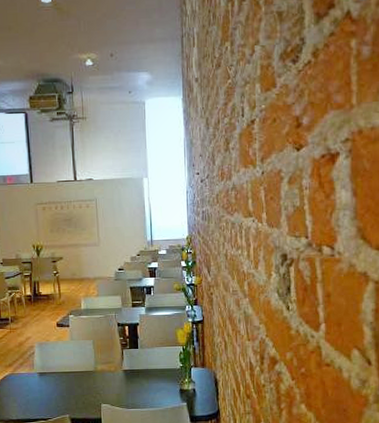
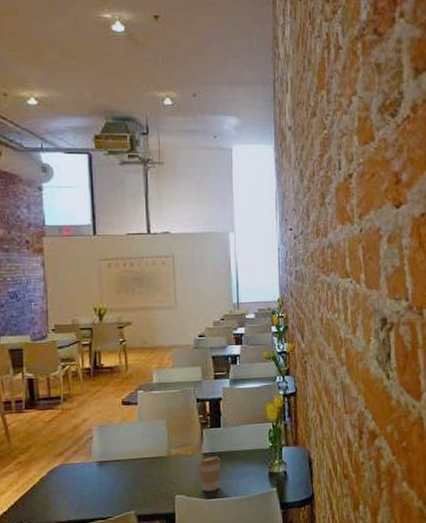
coffee cup: none [120,373,139,402] -> present [198,456,222,492]

